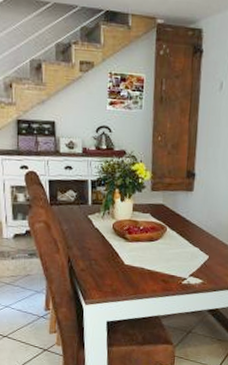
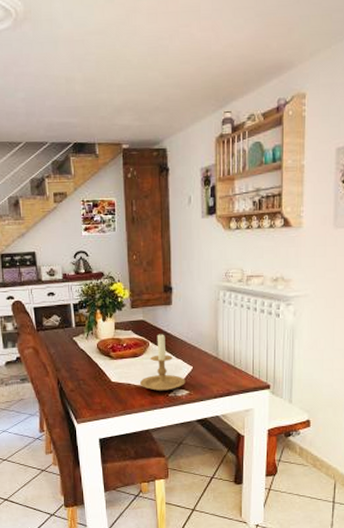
candle holder: none [153,219,200,278] -> present [139,333,185,391]

